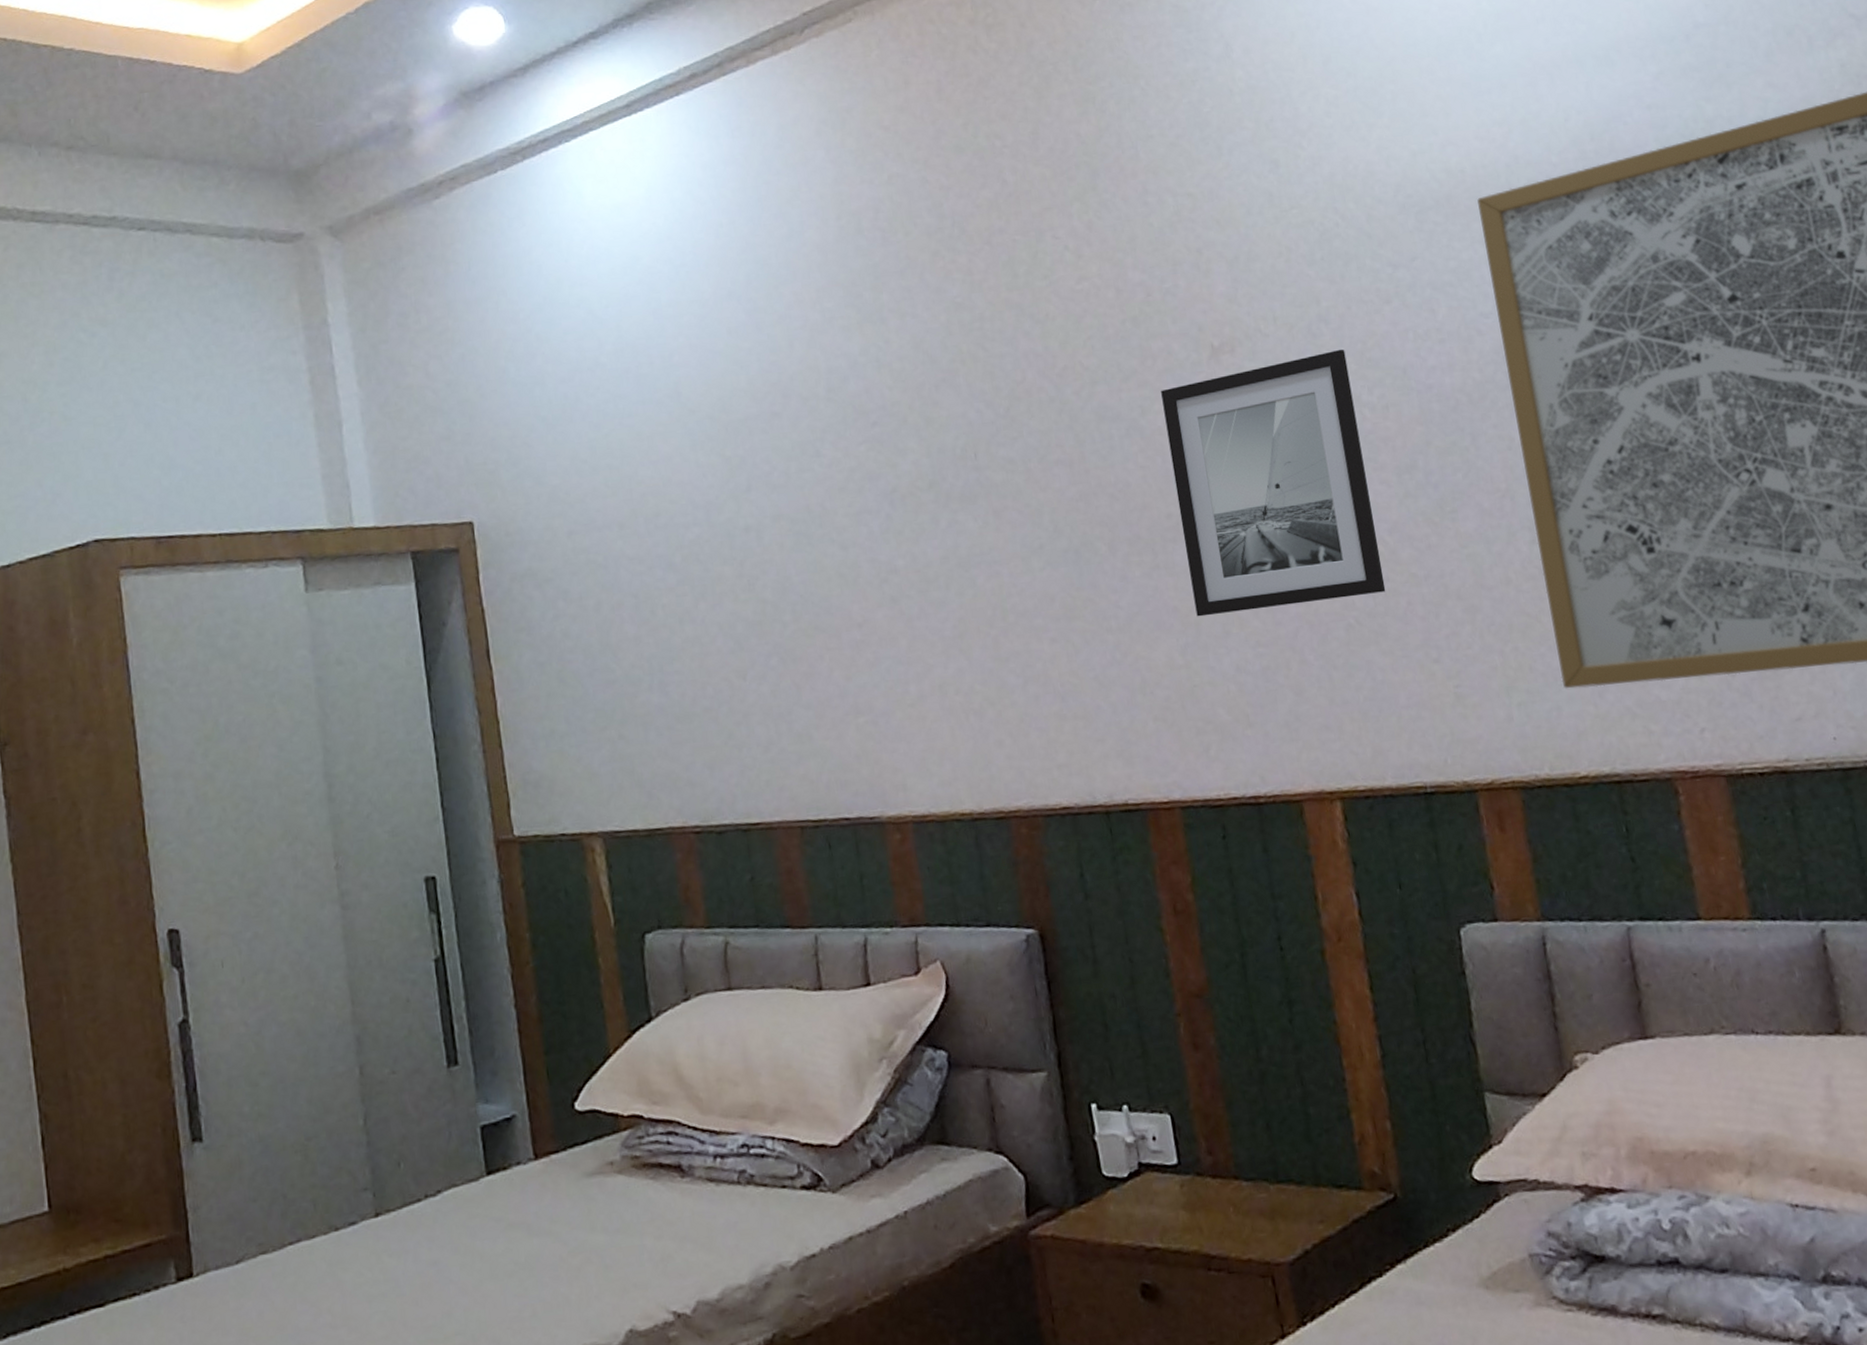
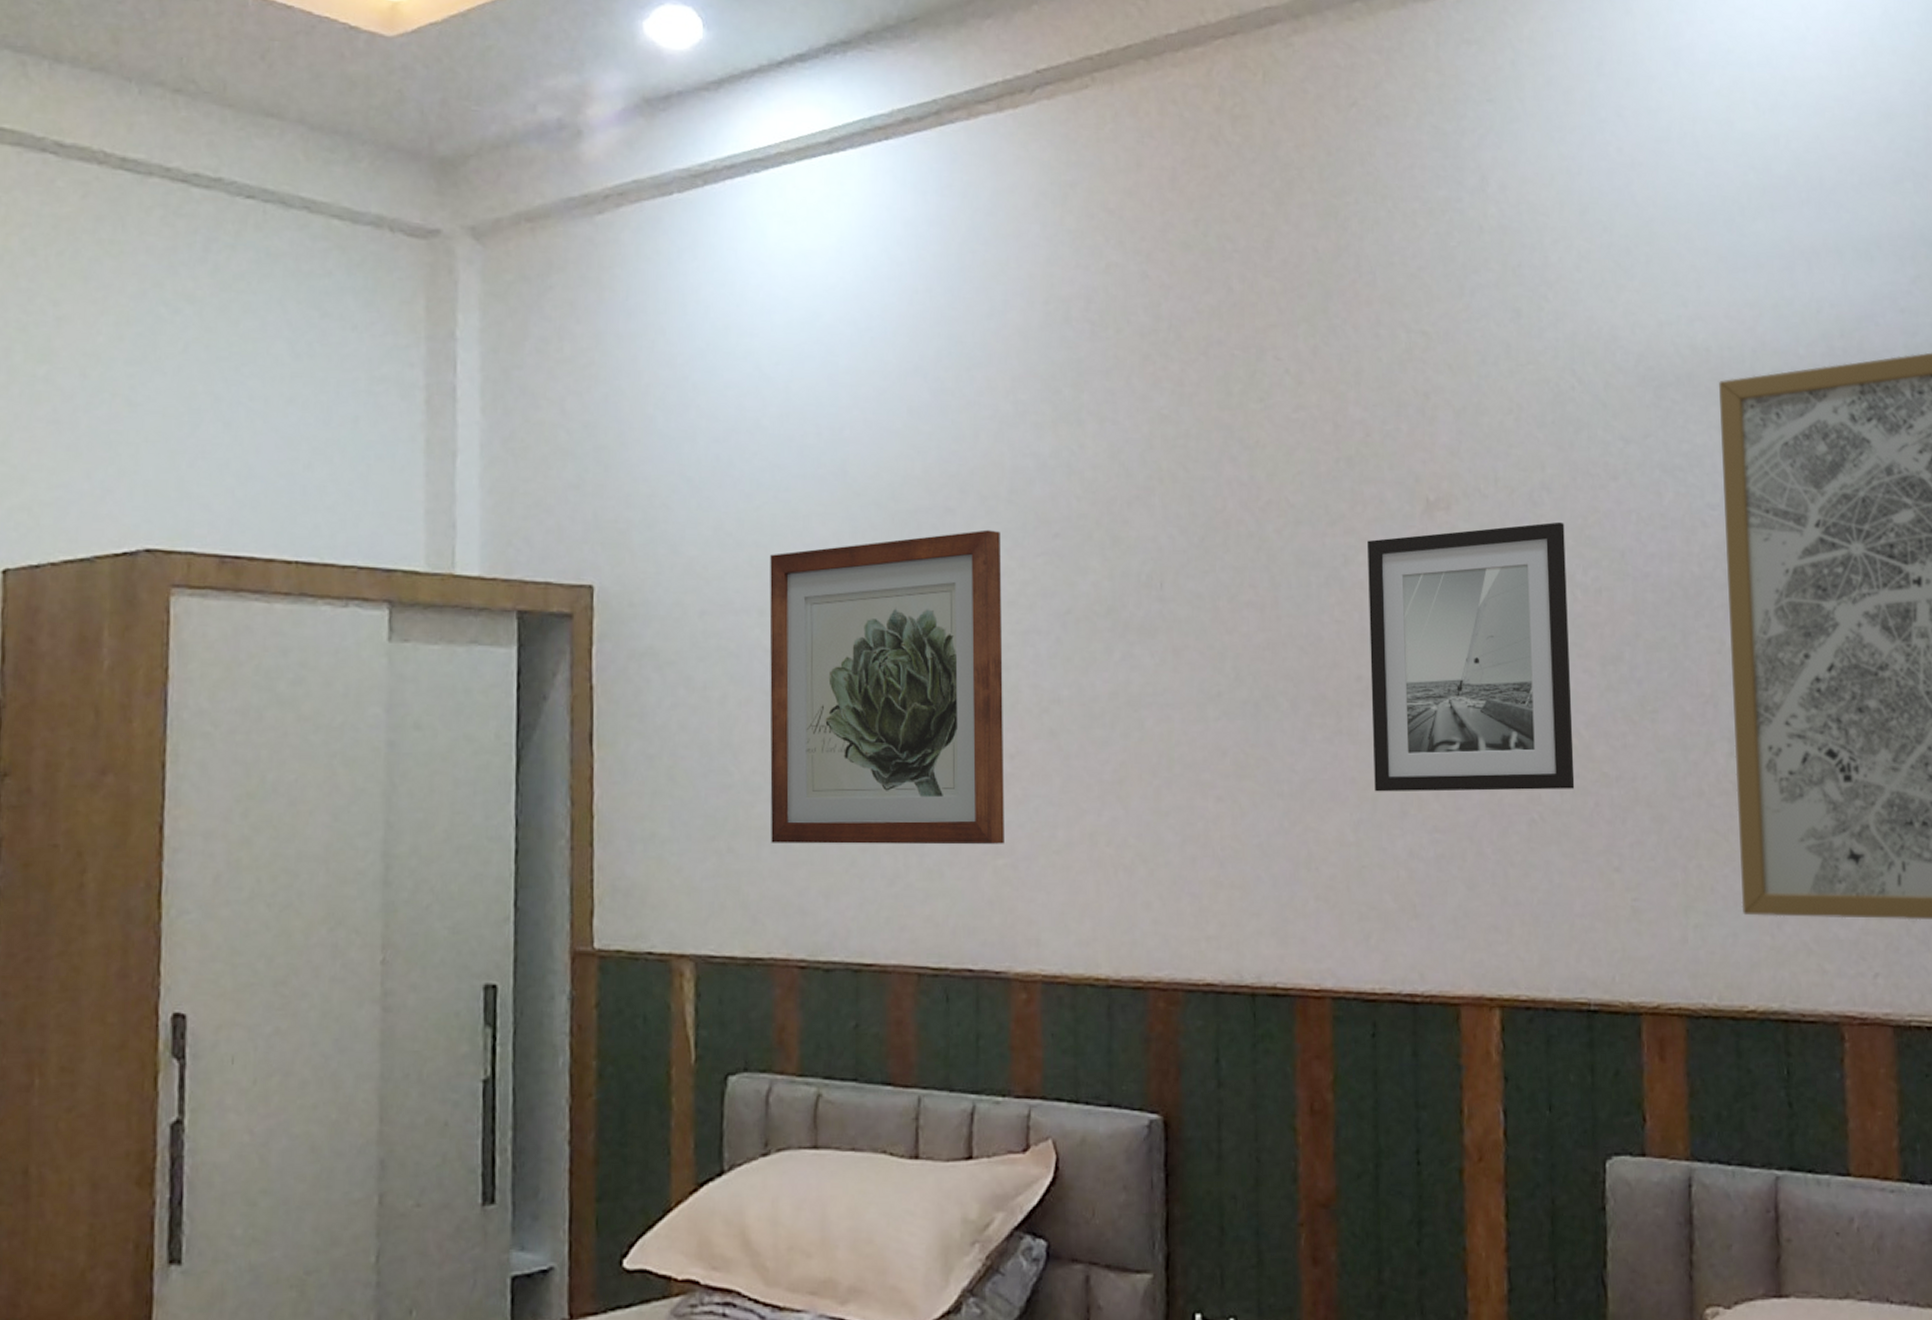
wall art: none [623,426,863,727] -> present [769,529,1004,845]

